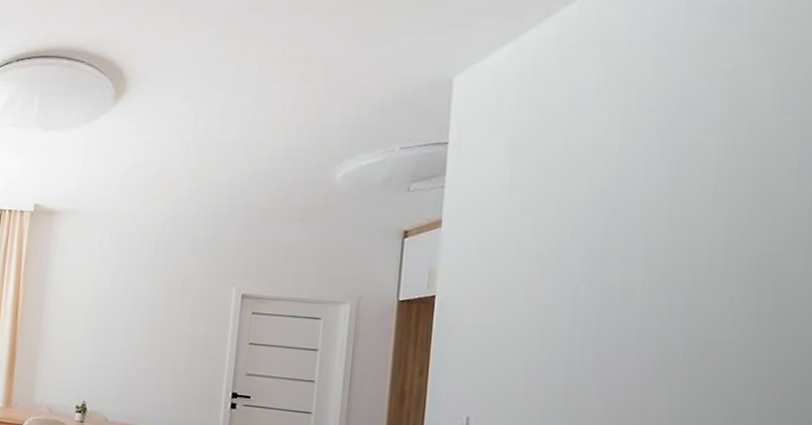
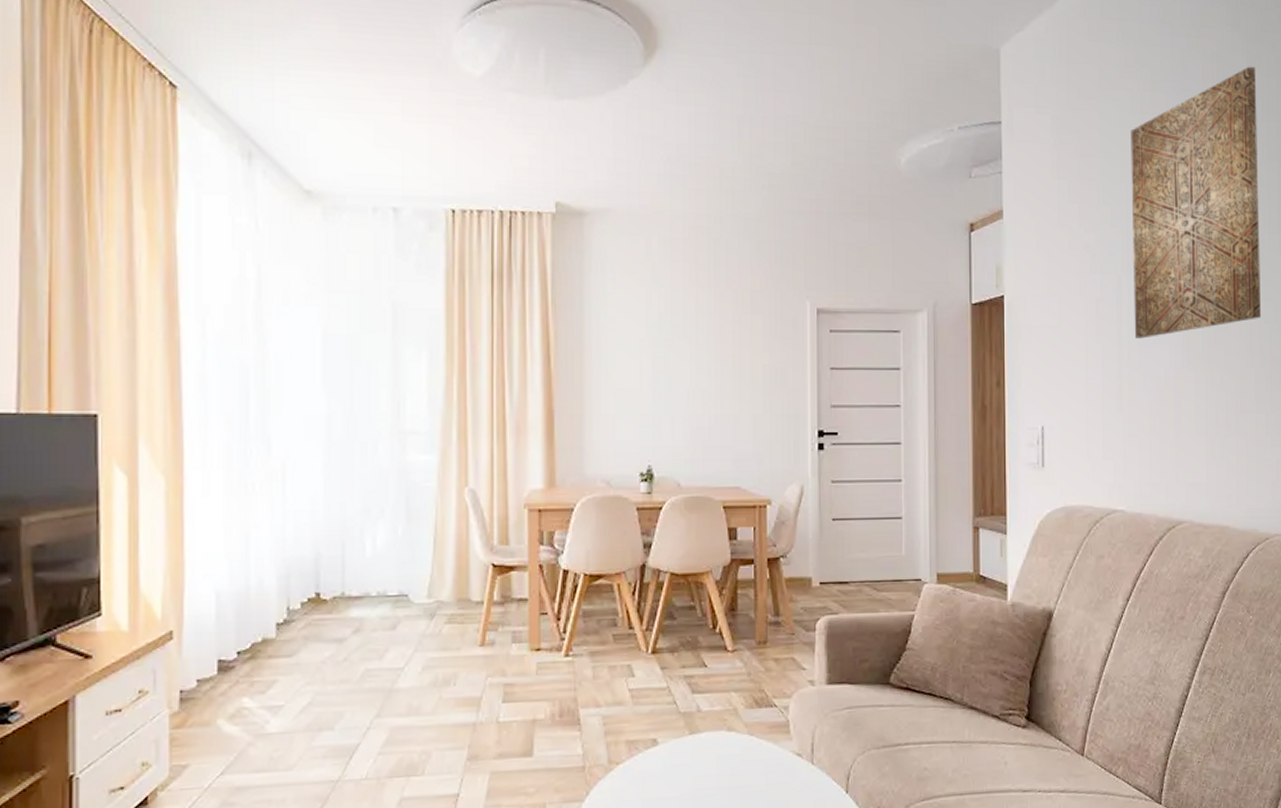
wall art: none [591,83,787,348] -> present [1131,66,1261,339]

